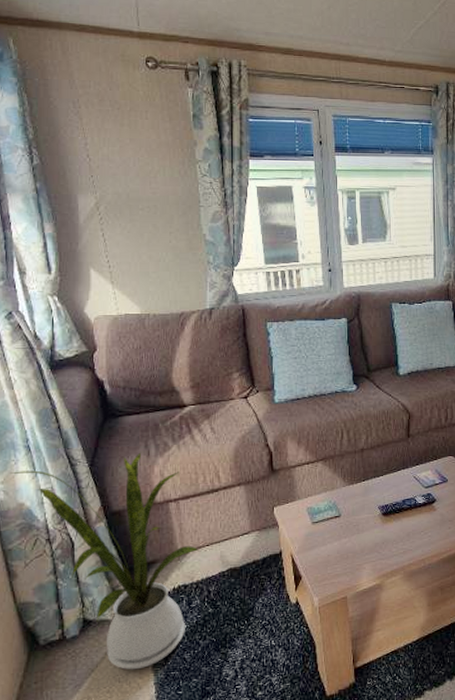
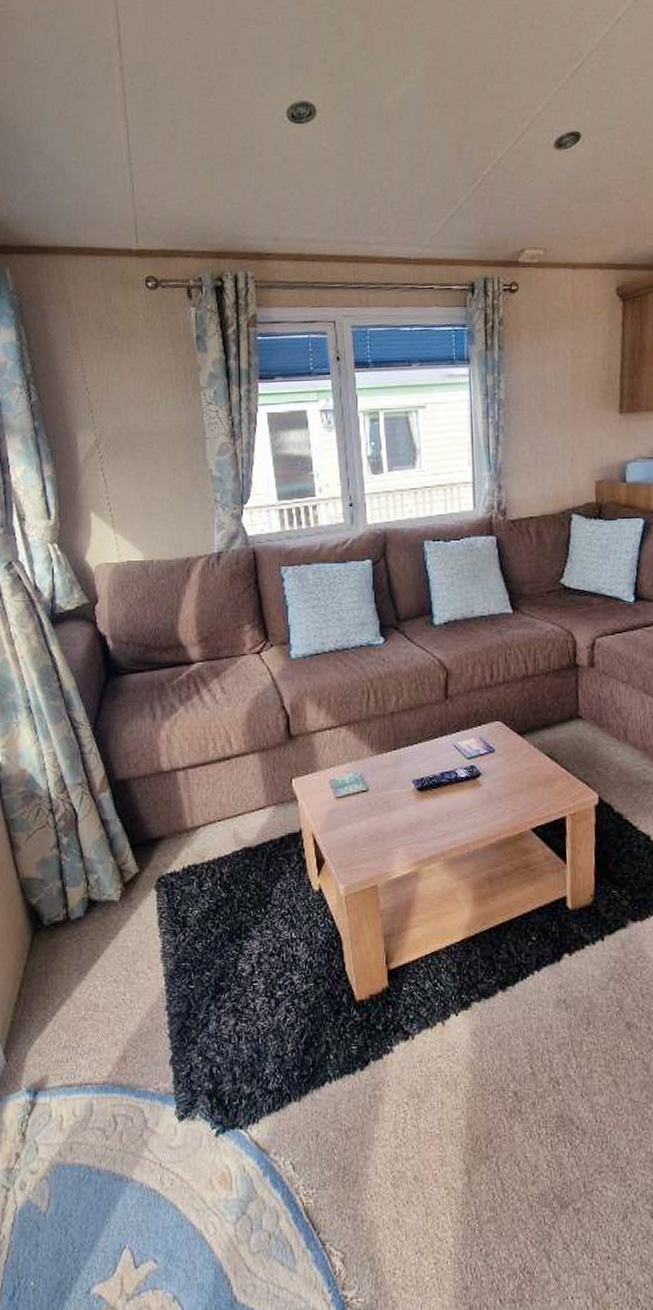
house plant: present [10,452,200,670] -> none [12,714,211,958]

